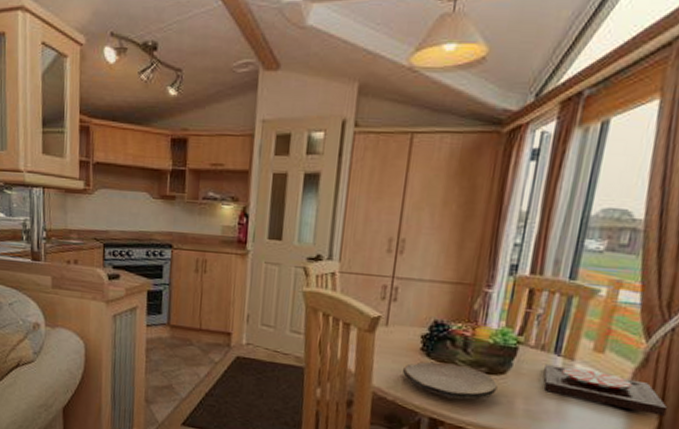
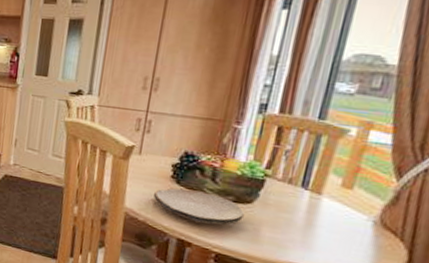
plate: present [543,363,668,418] -> none [289,196,419,254]

